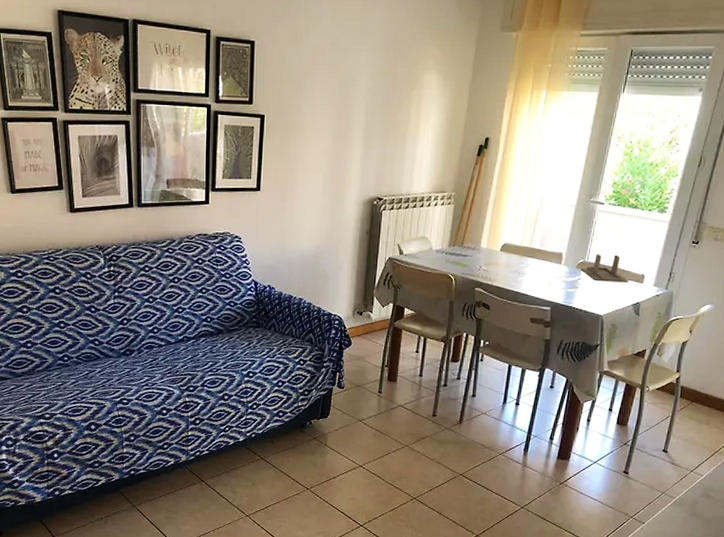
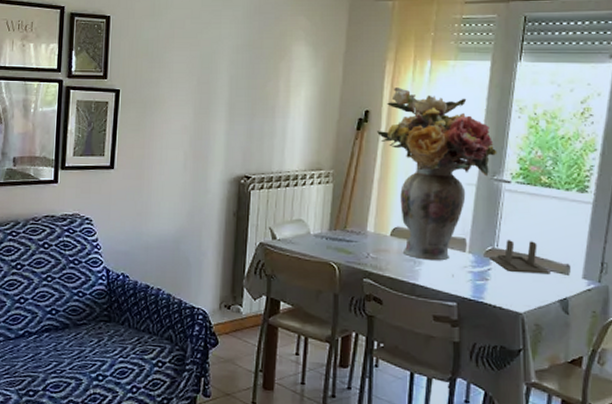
flower arrangement: none [494,116,596,272] -> present [376,88,497,261]

